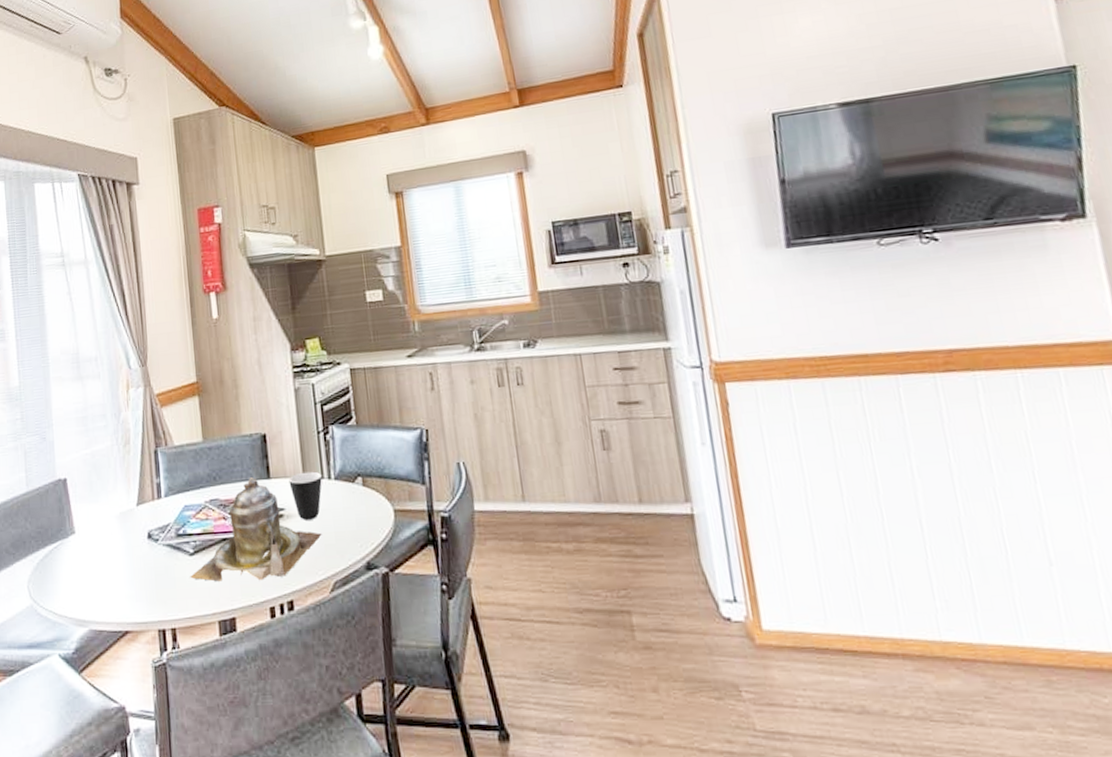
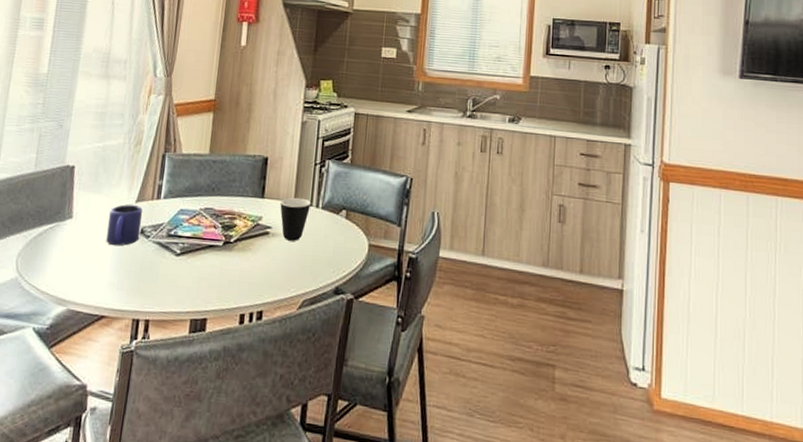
mug: none [112,509,148,556] -> present [106,204,143,246]
teapot: present [190,476,322,582] -> none [172,193,301,289]

